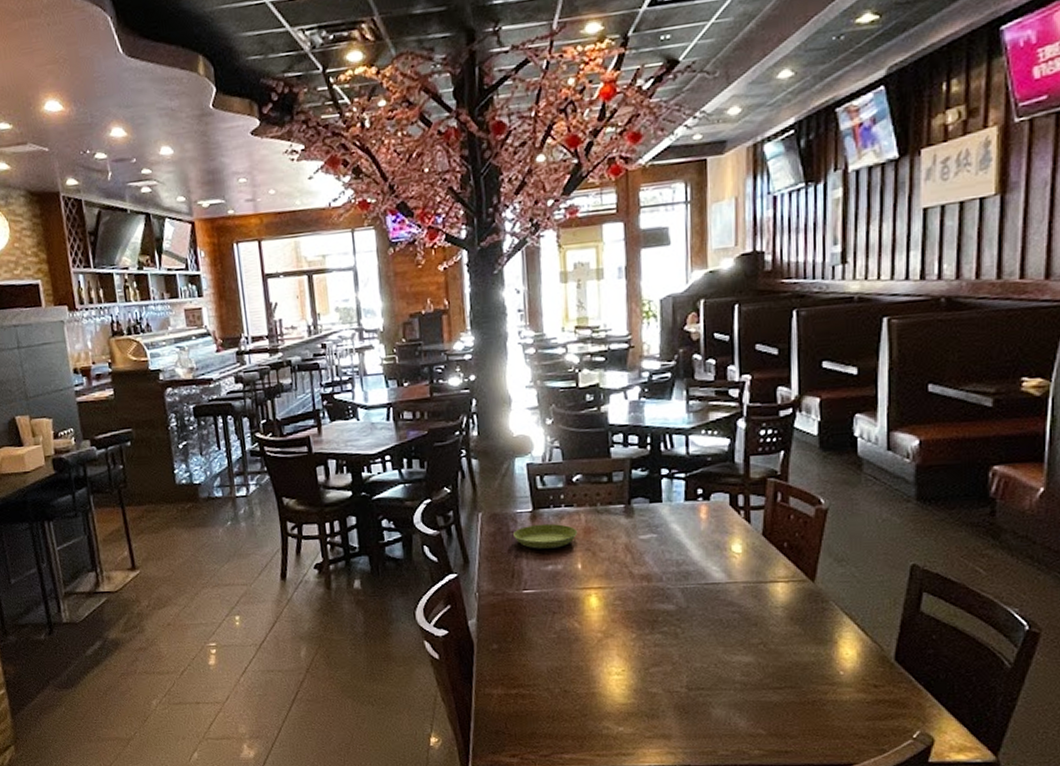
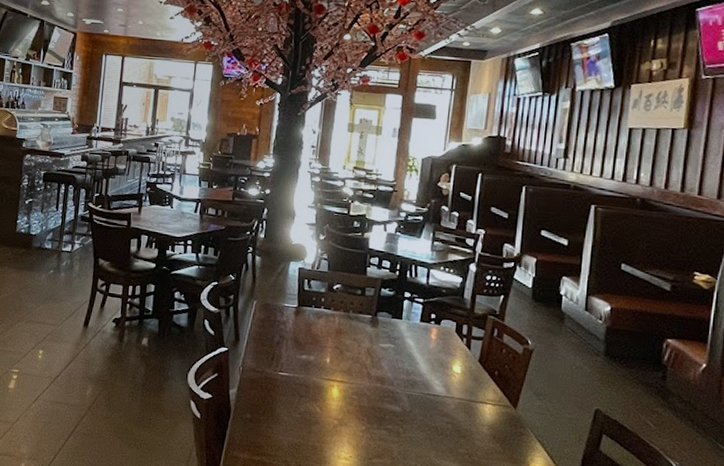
saucer: present [513,523,578,549] -> none [279,318,332,342]

